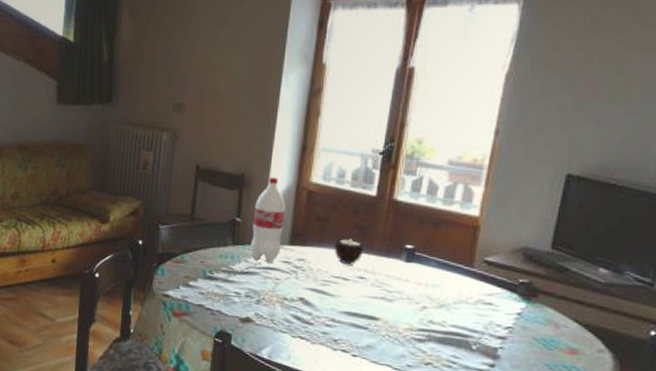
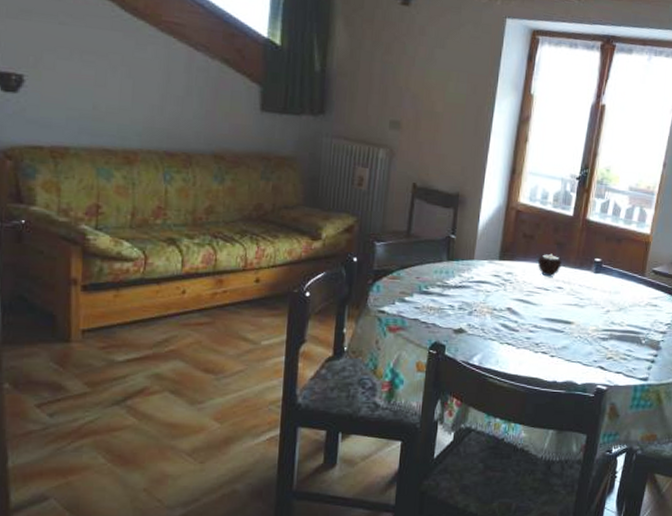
bottle: present [250,177,286,263] -> none [463,196,497,277]

